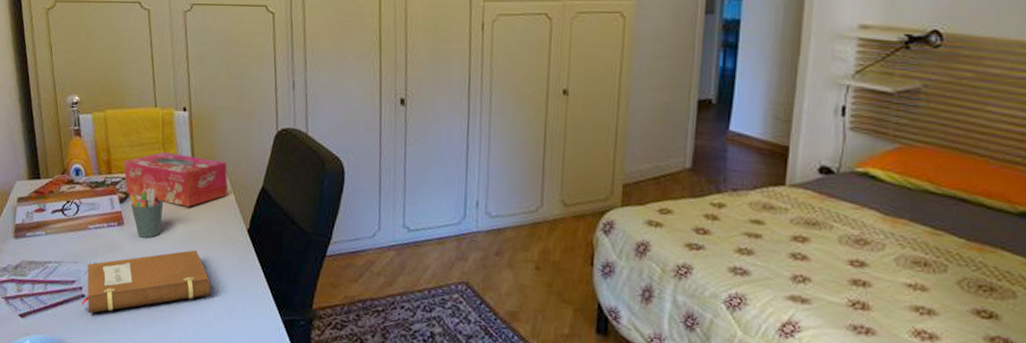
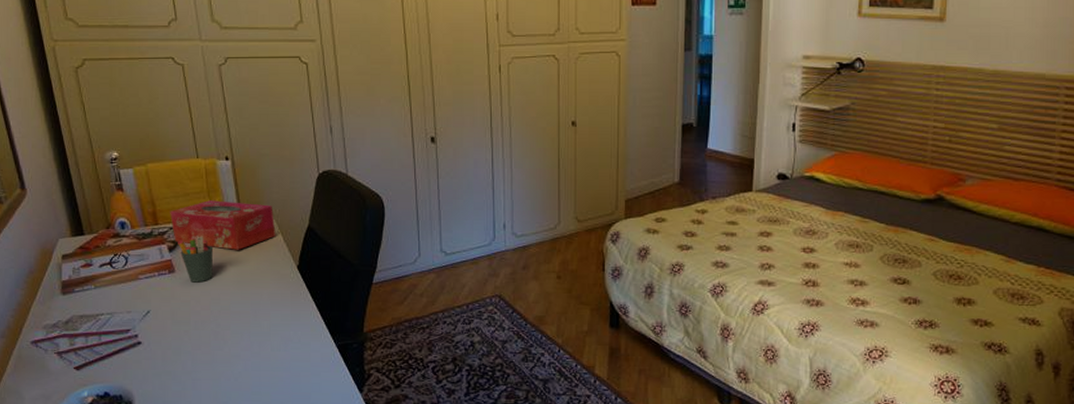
notebook: present [81,250,211,314] -> none [138,289,267,359]

